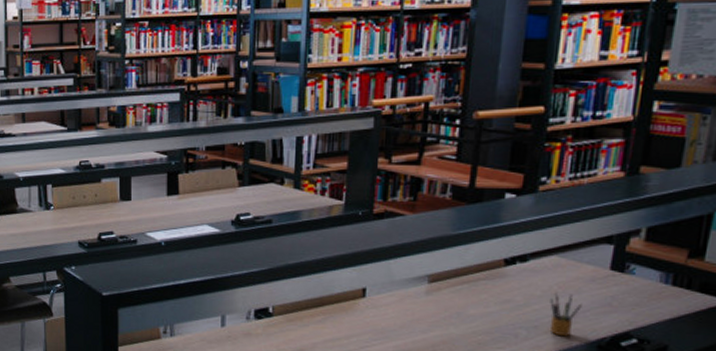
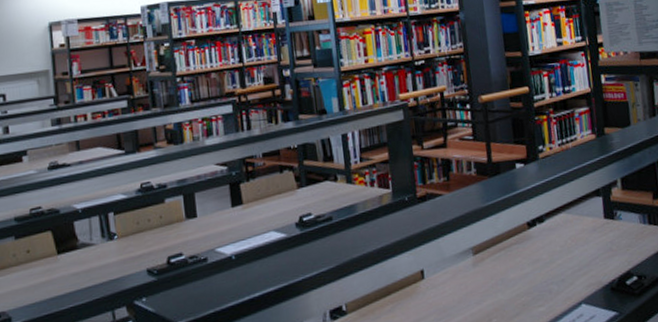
pencil box: present [549,292,582,337] -> none [568,245,592,285]

